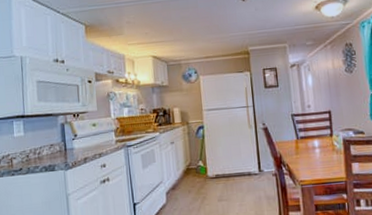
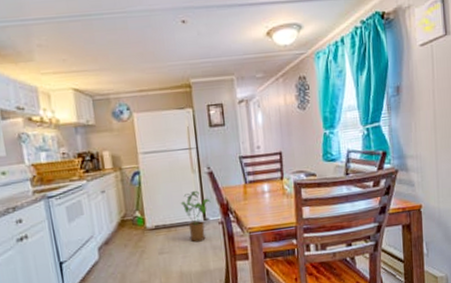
house plant: none [238,144,265,192] -> present [180,190,211,242]

